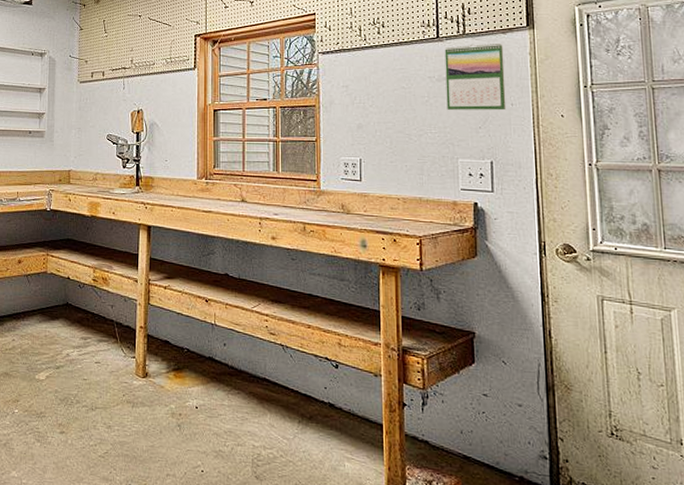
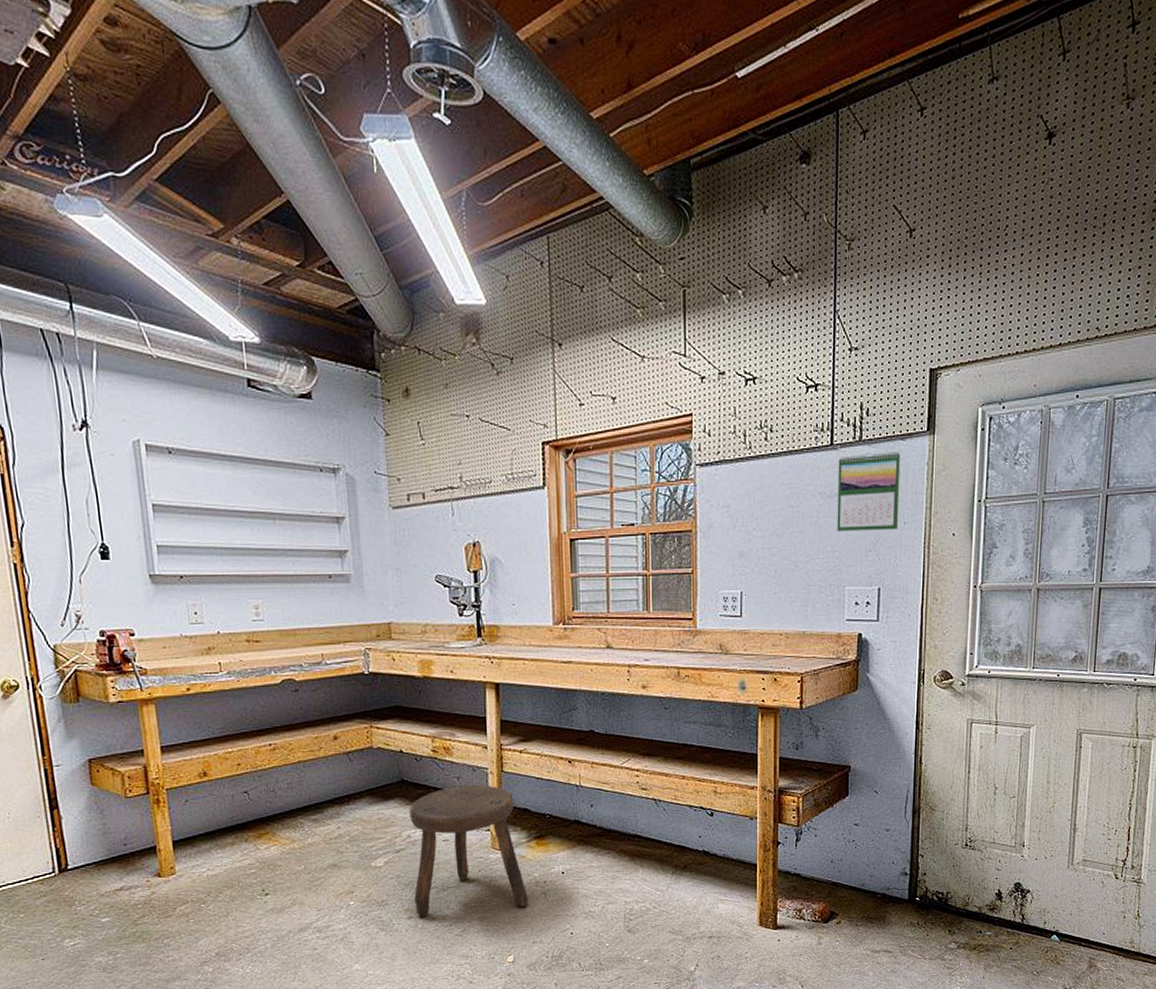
stool: none [67,312,165,438] -> present [410,784,528,917]

